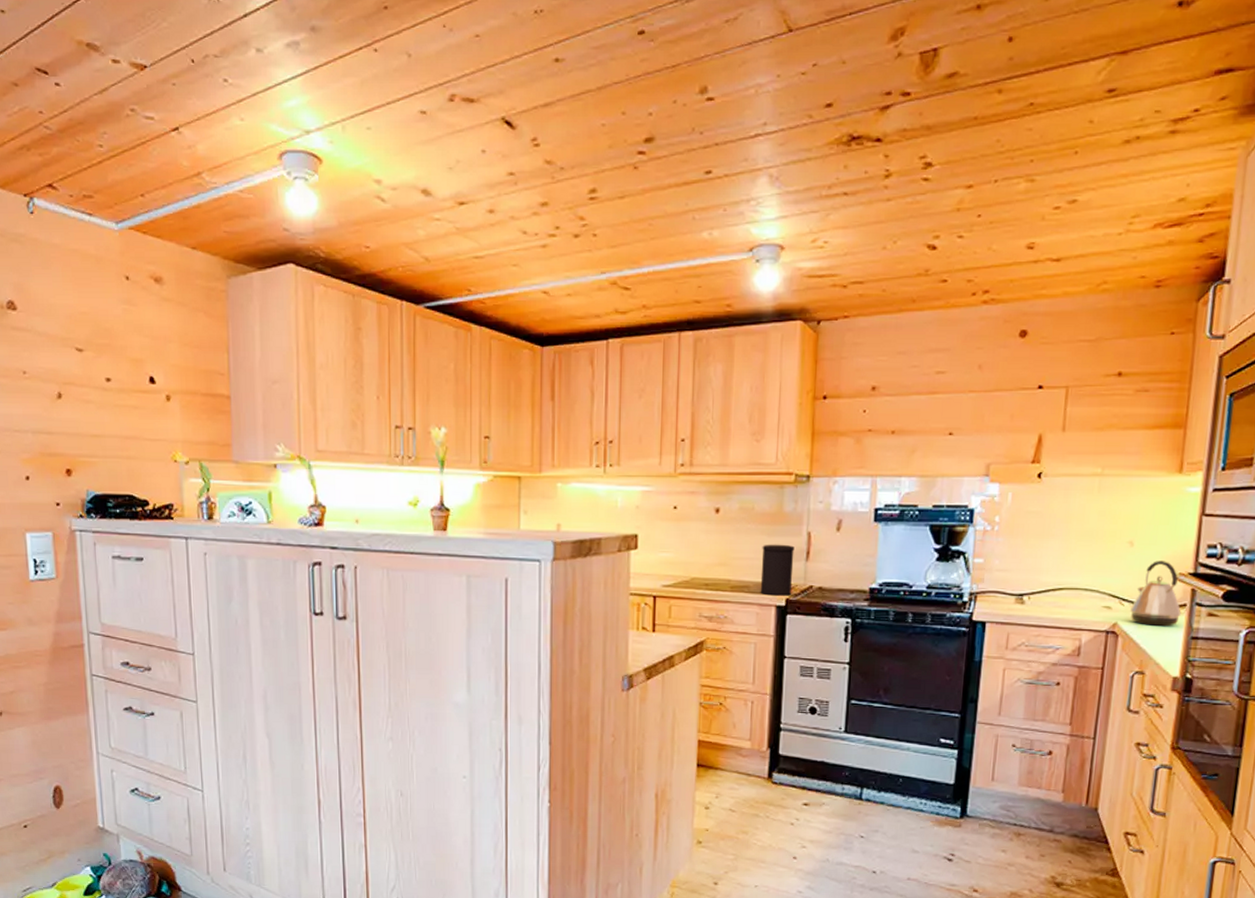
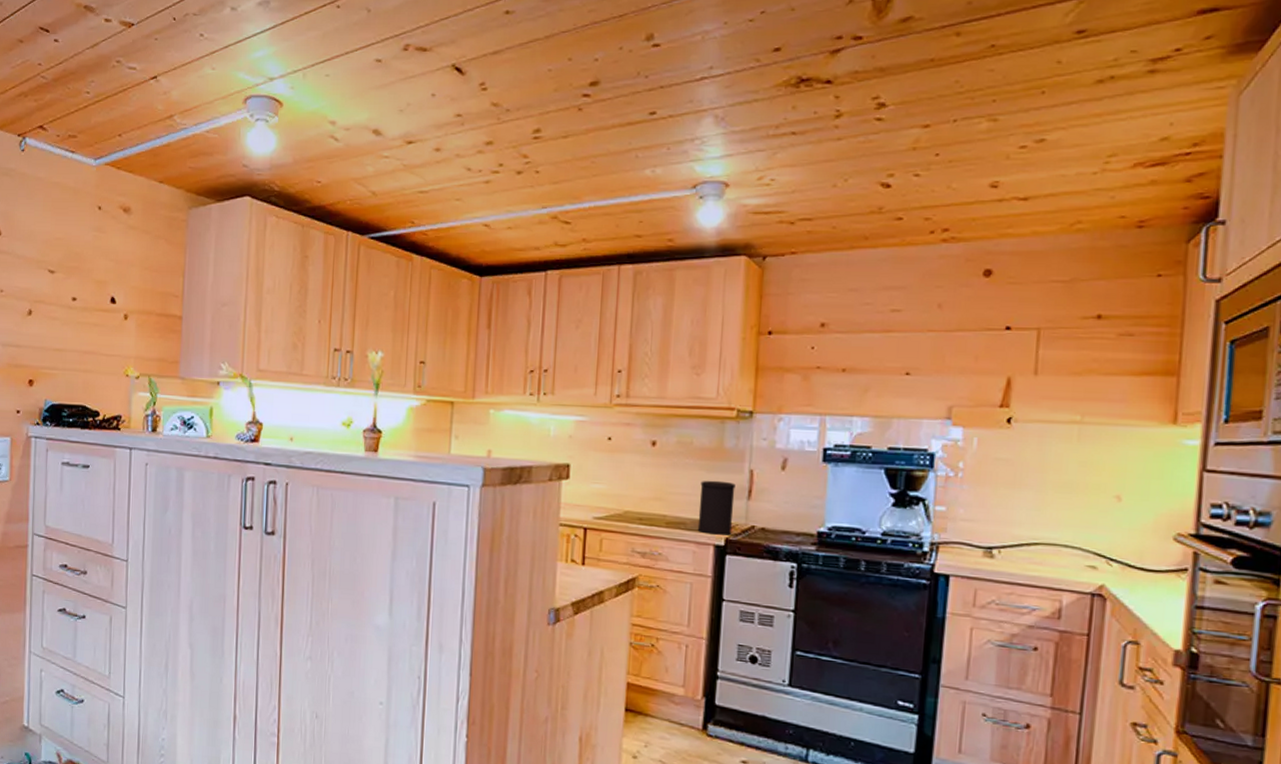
kettle: present [1129,561,1181,626] -> none [1118,518,1182,592]

